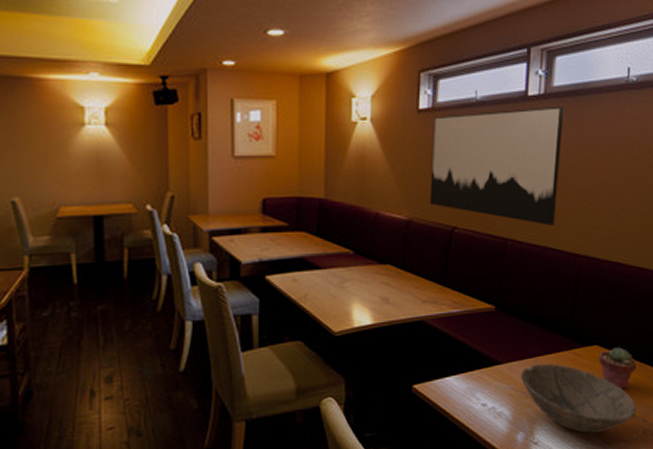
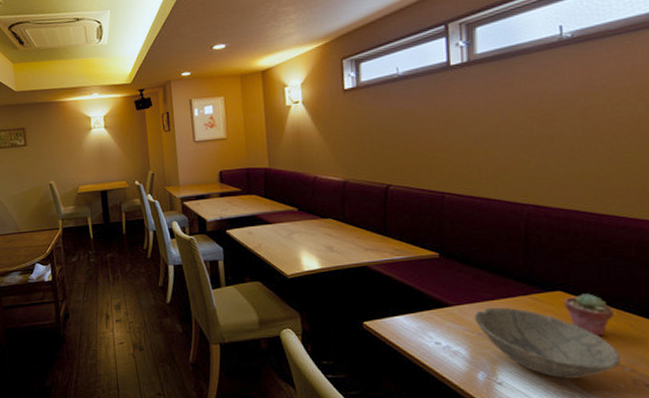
wall art: present [429,106,564,226] -> none [359,70,495,179]

